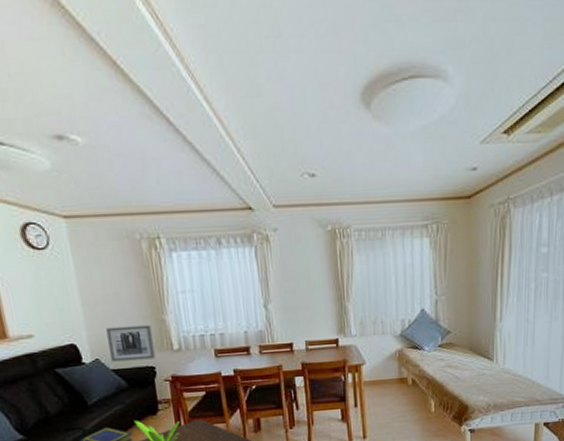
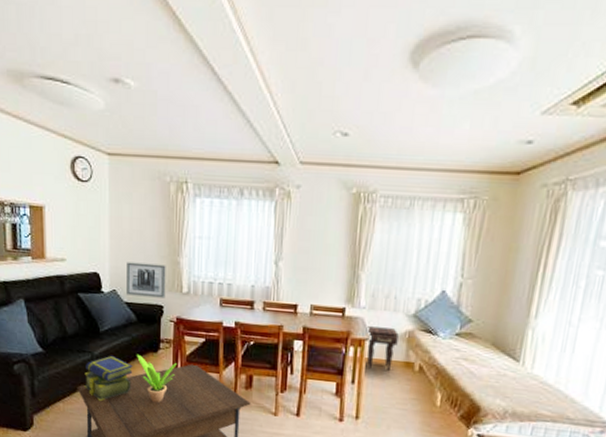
nightstand: none [360,350,390,390] -> present [365,326,399,370]

